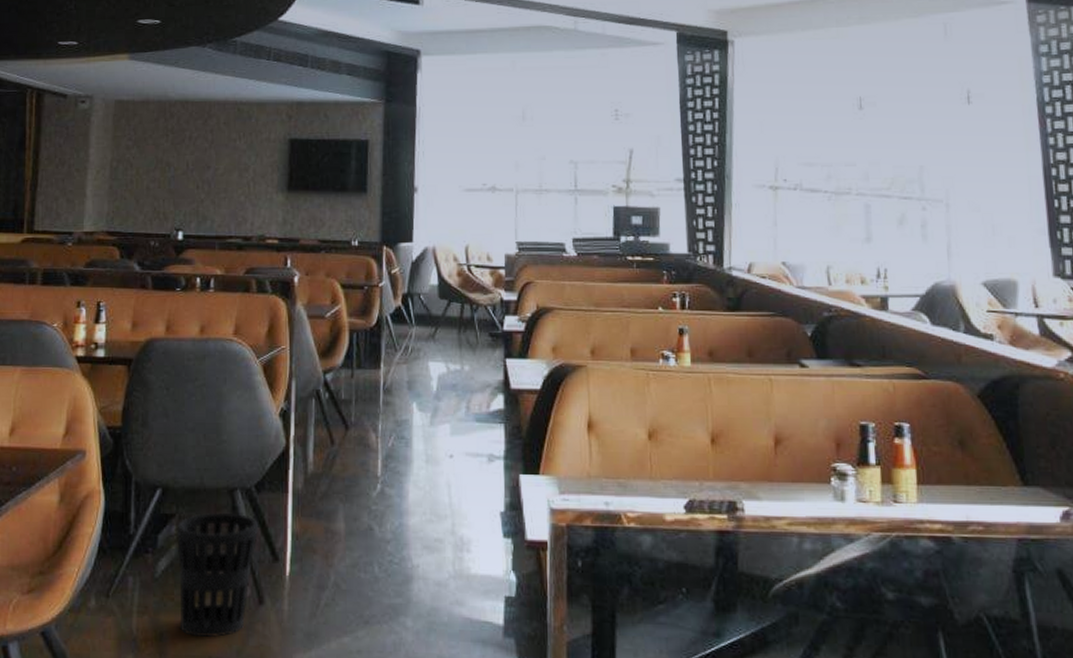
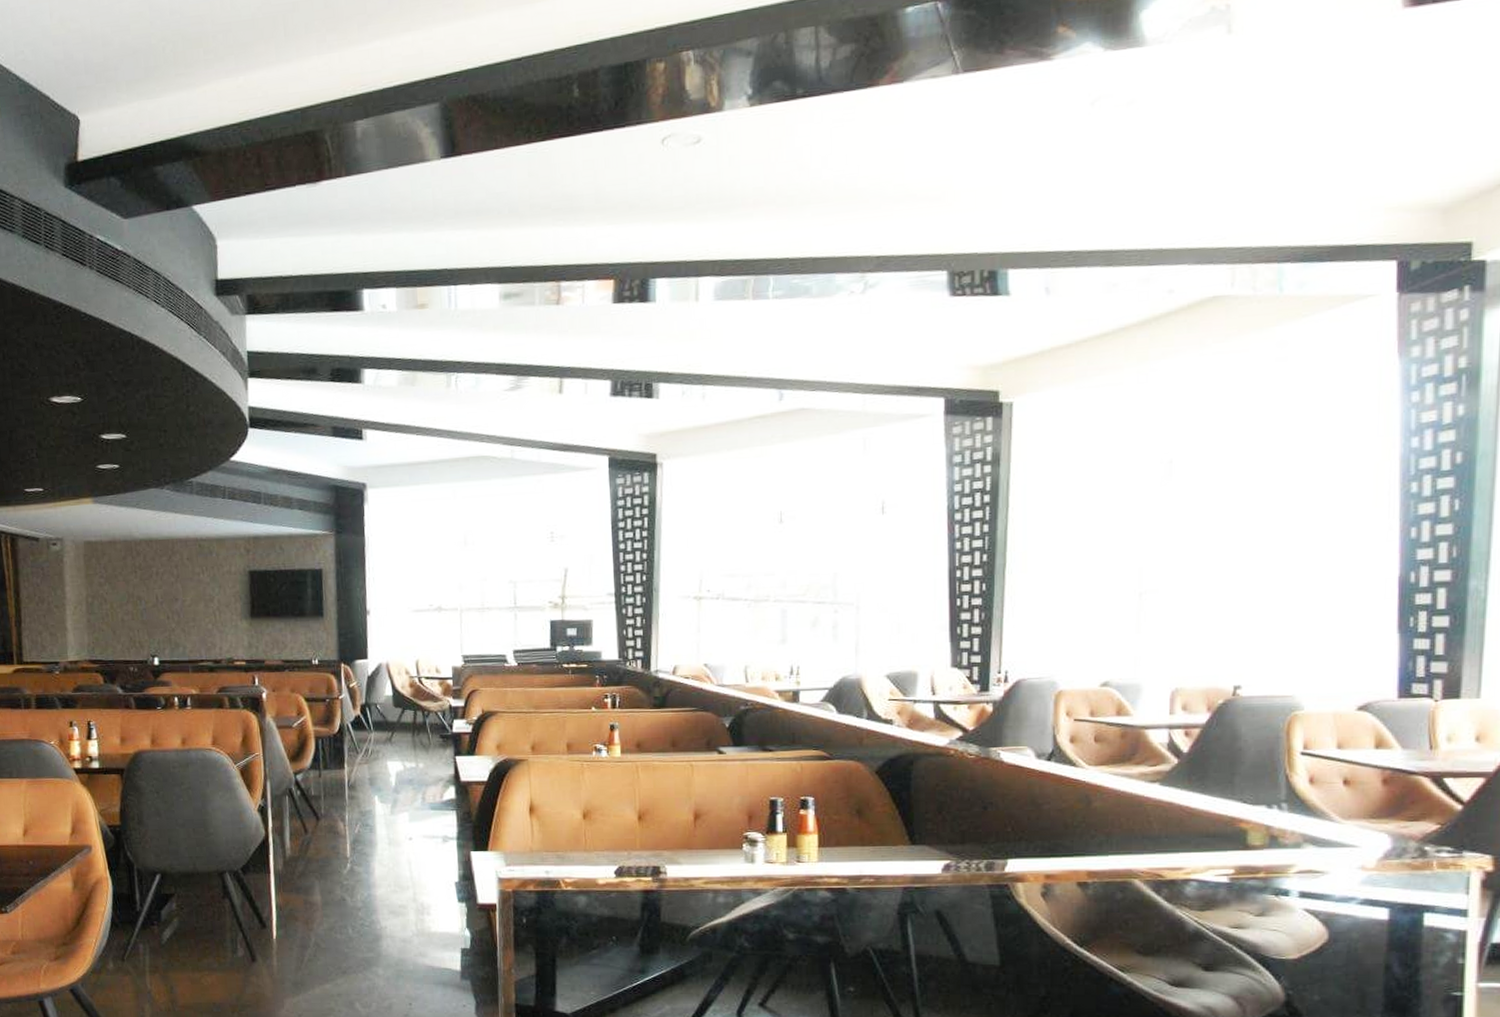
wastebasket: present [177,512,258,637] -> none [176,891,247,988]

